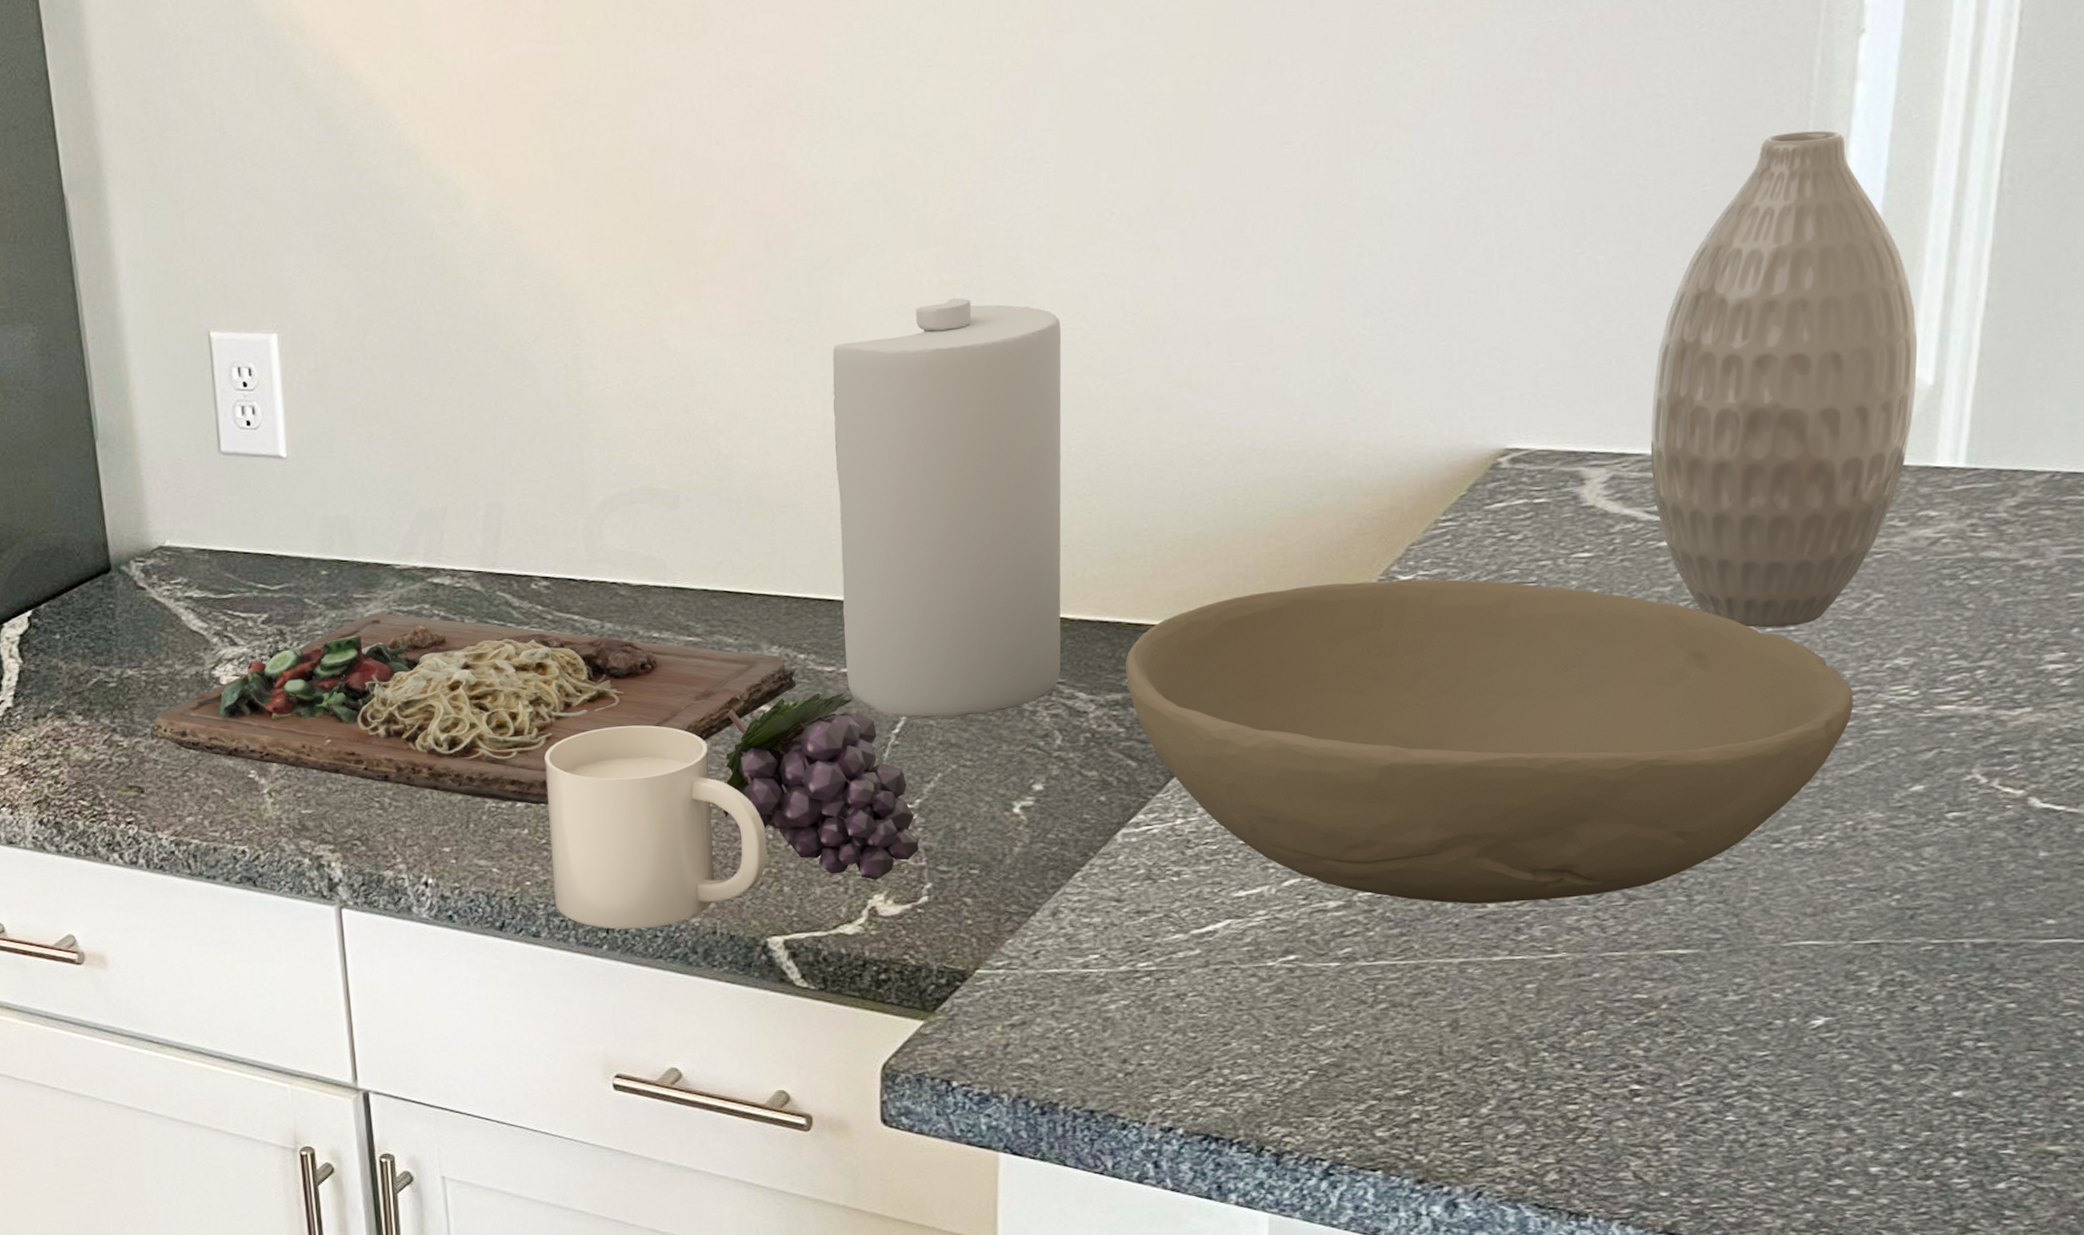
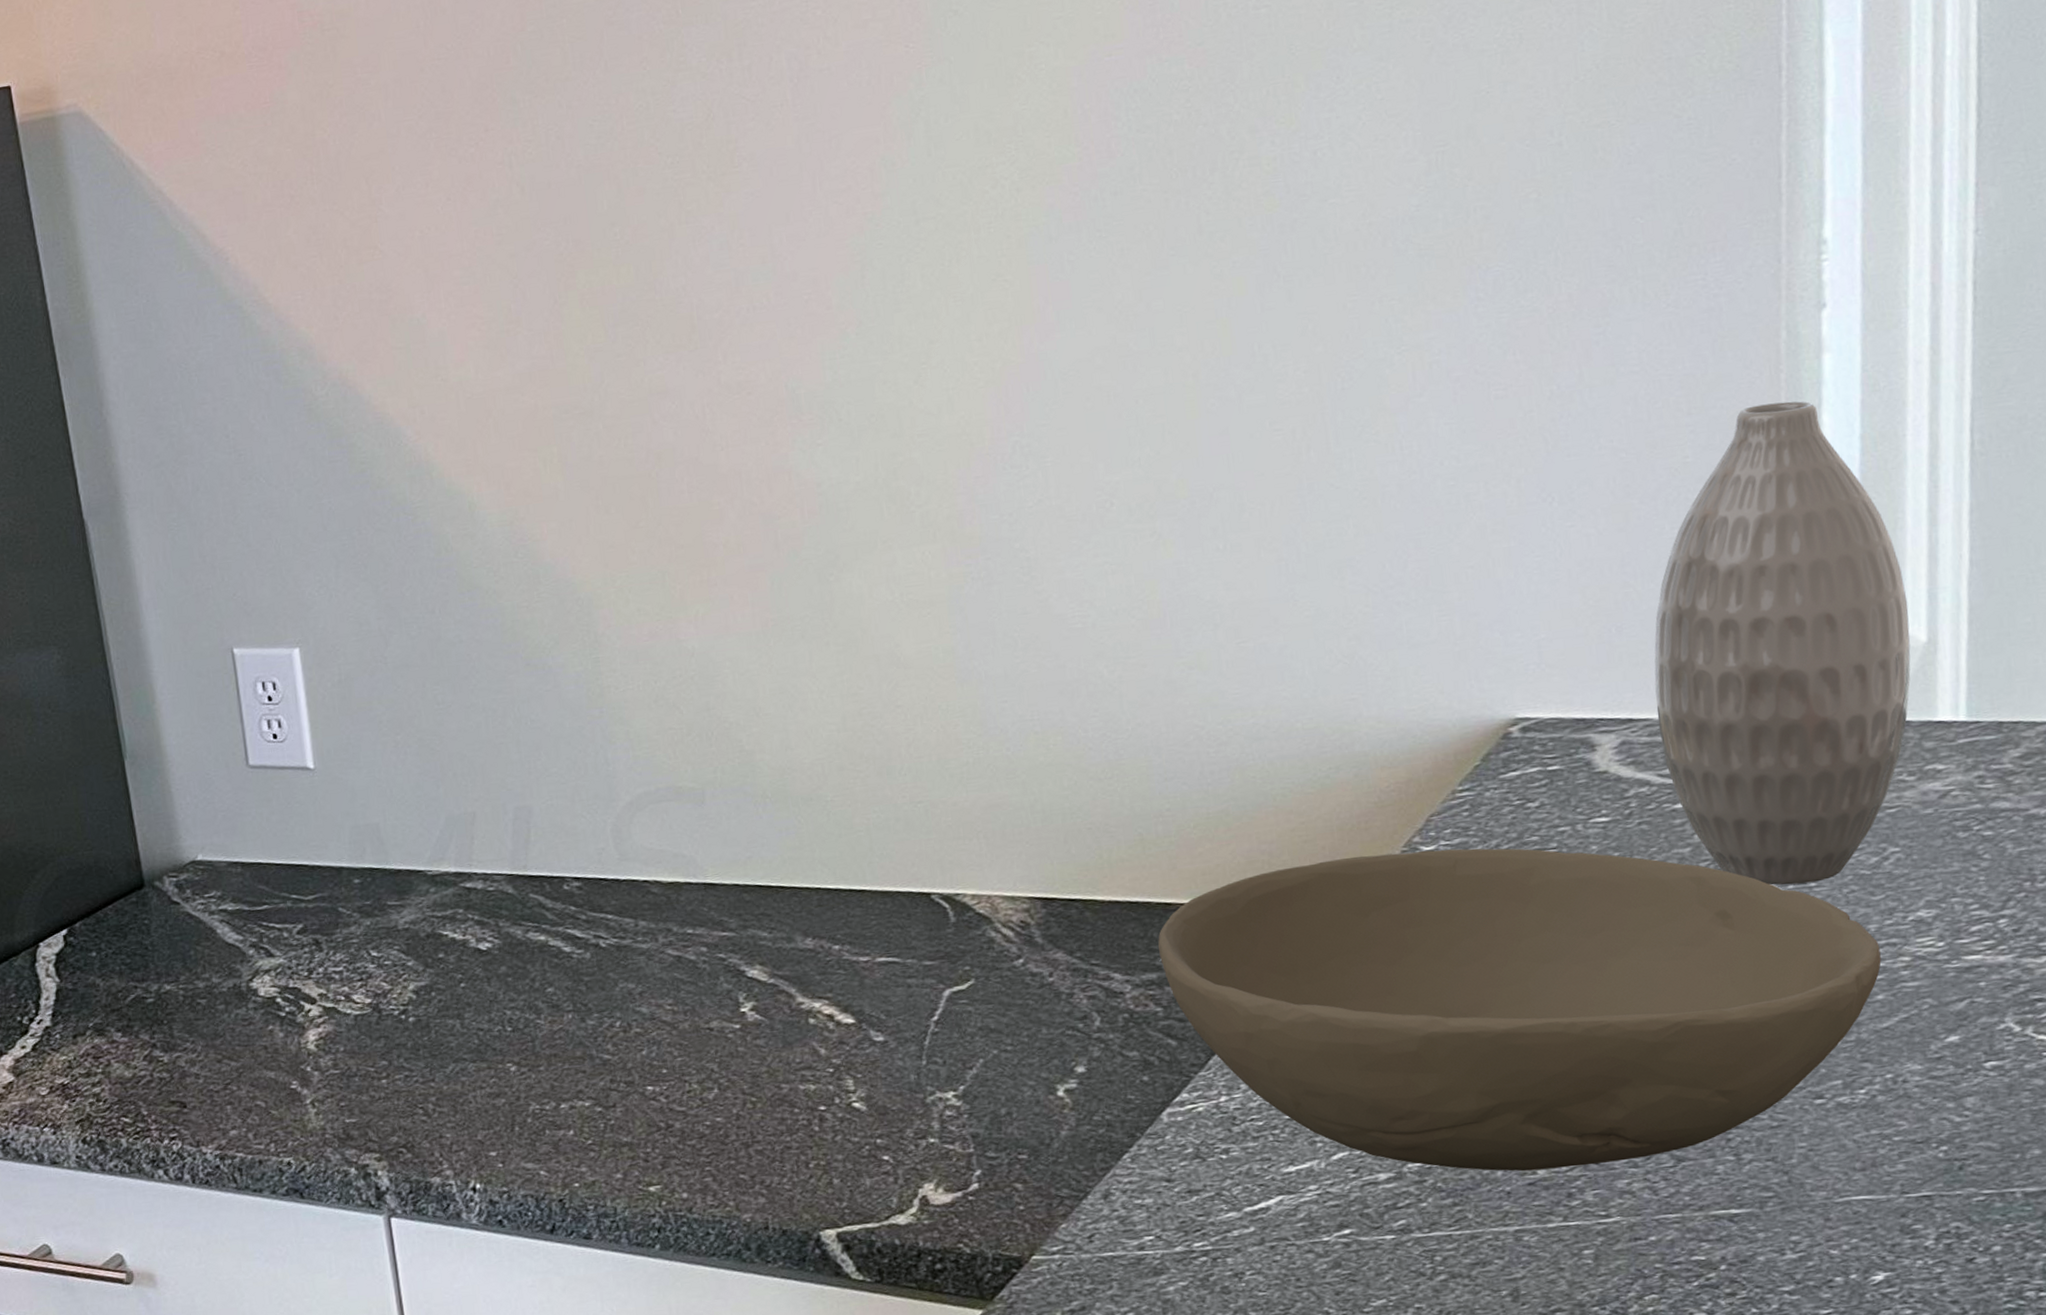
cutting board: present [150,613,797,806] -> none [190,919,833,1106]
mug: present [544,725,767,930] -> none [586,1021,815,1228]
fruit: present [724,693,919,880] -> none [766,983,966,1169]
paper towel holder: present [832,297,1062,719] -> none [847,590,1094,1006]

